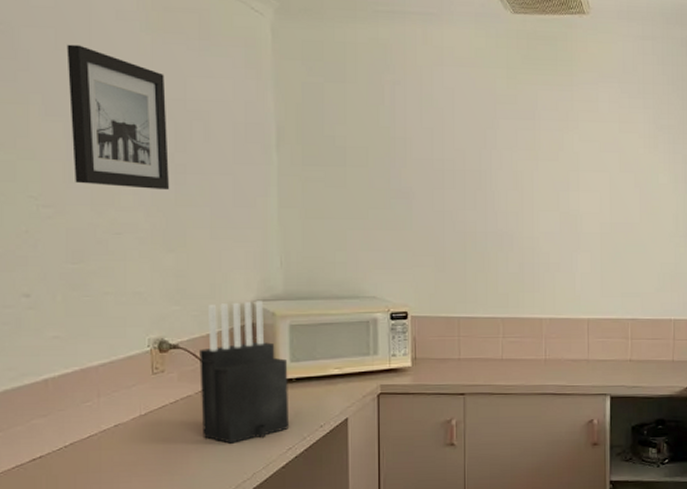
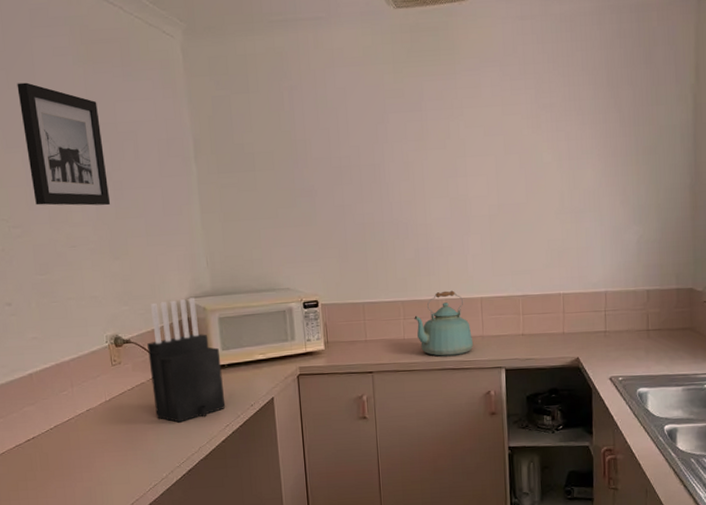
kettle: none [514,309,578,380] -> present [414,290,474,356]

